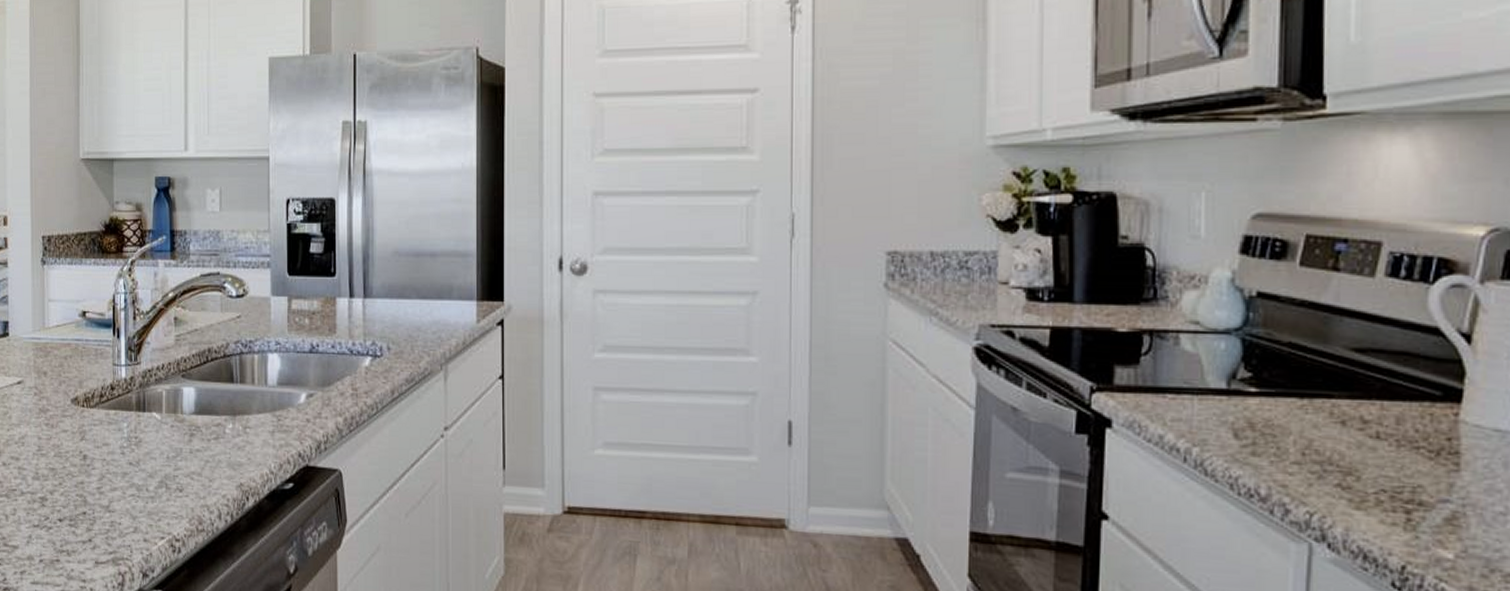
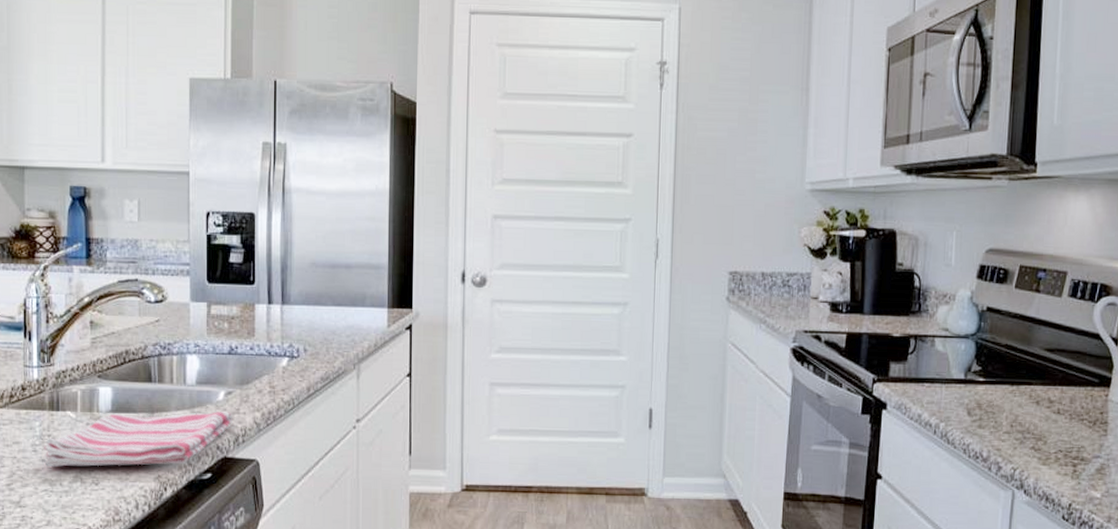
dish towel: none [131,415,314,472] -> present [44,411,232,467]

